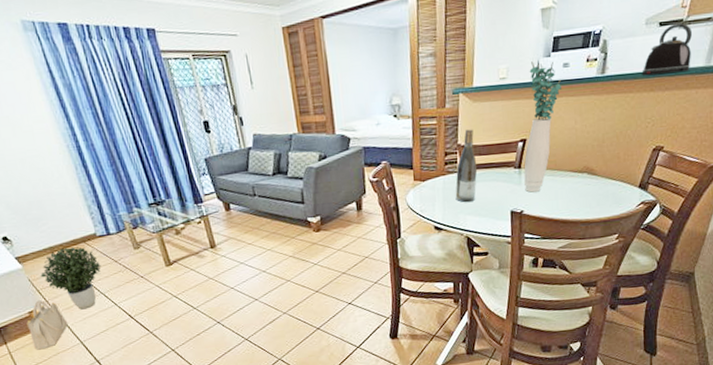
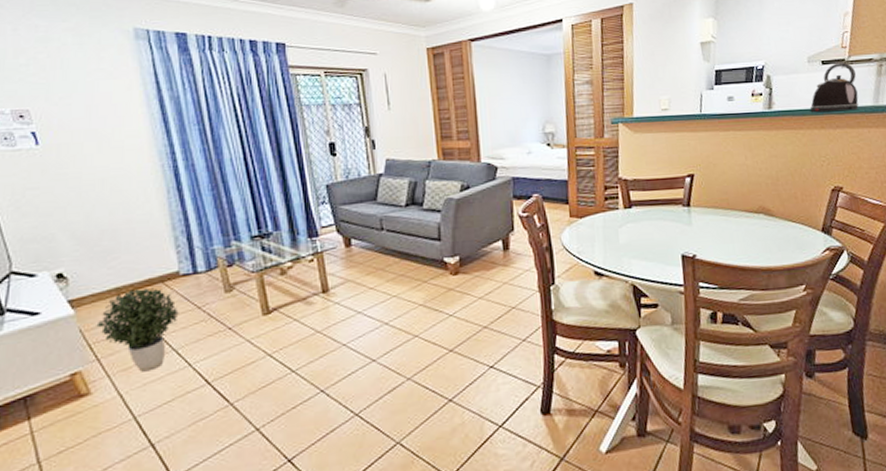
handbag: present [27,300,68,350] -> none [64,358,121,429]
wine bottle: present [455,129,478,202] -> none [617,161,642,243]
vase: present [523,61,561,193] -> none [692,93,728,235]

